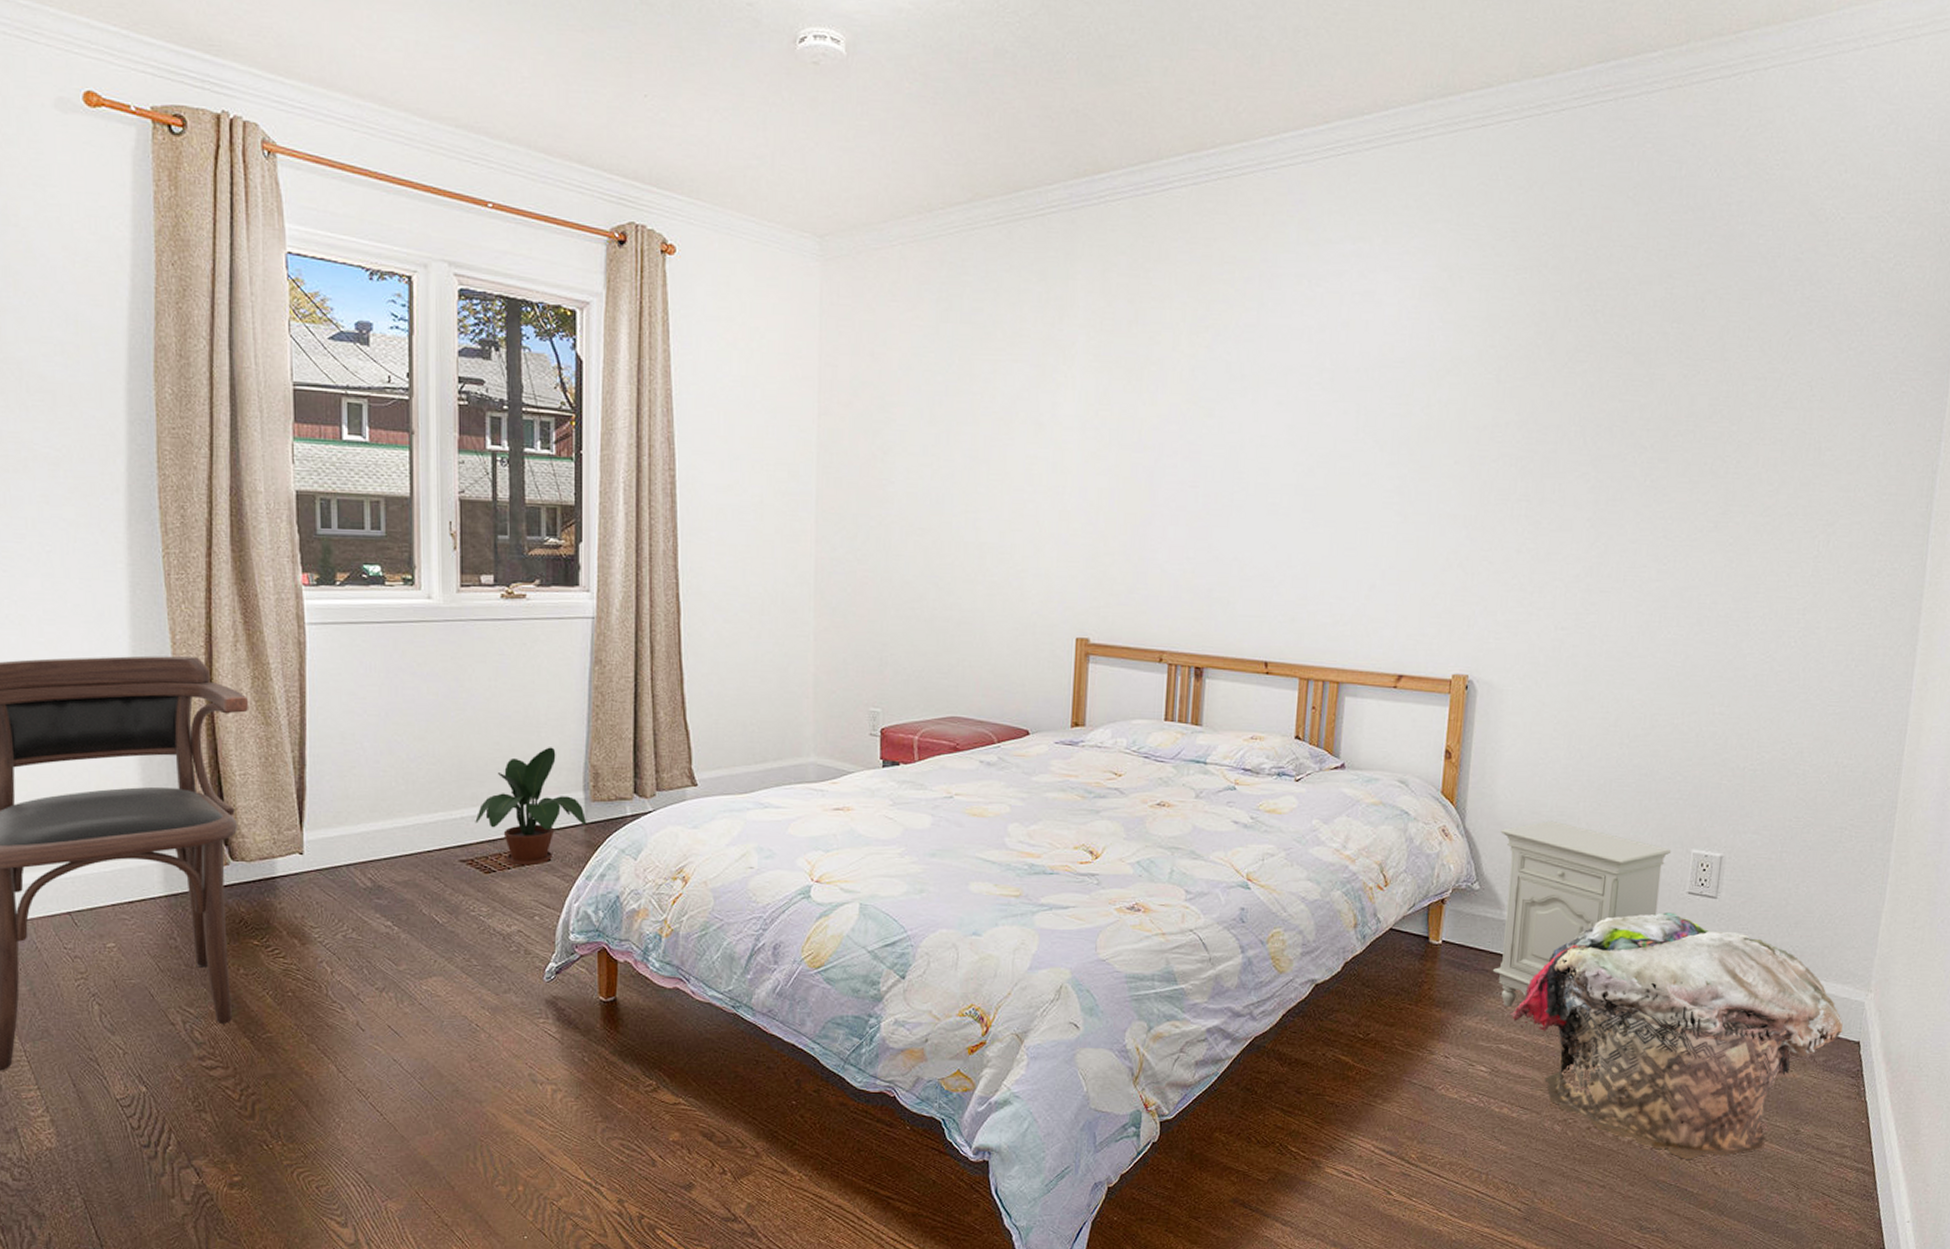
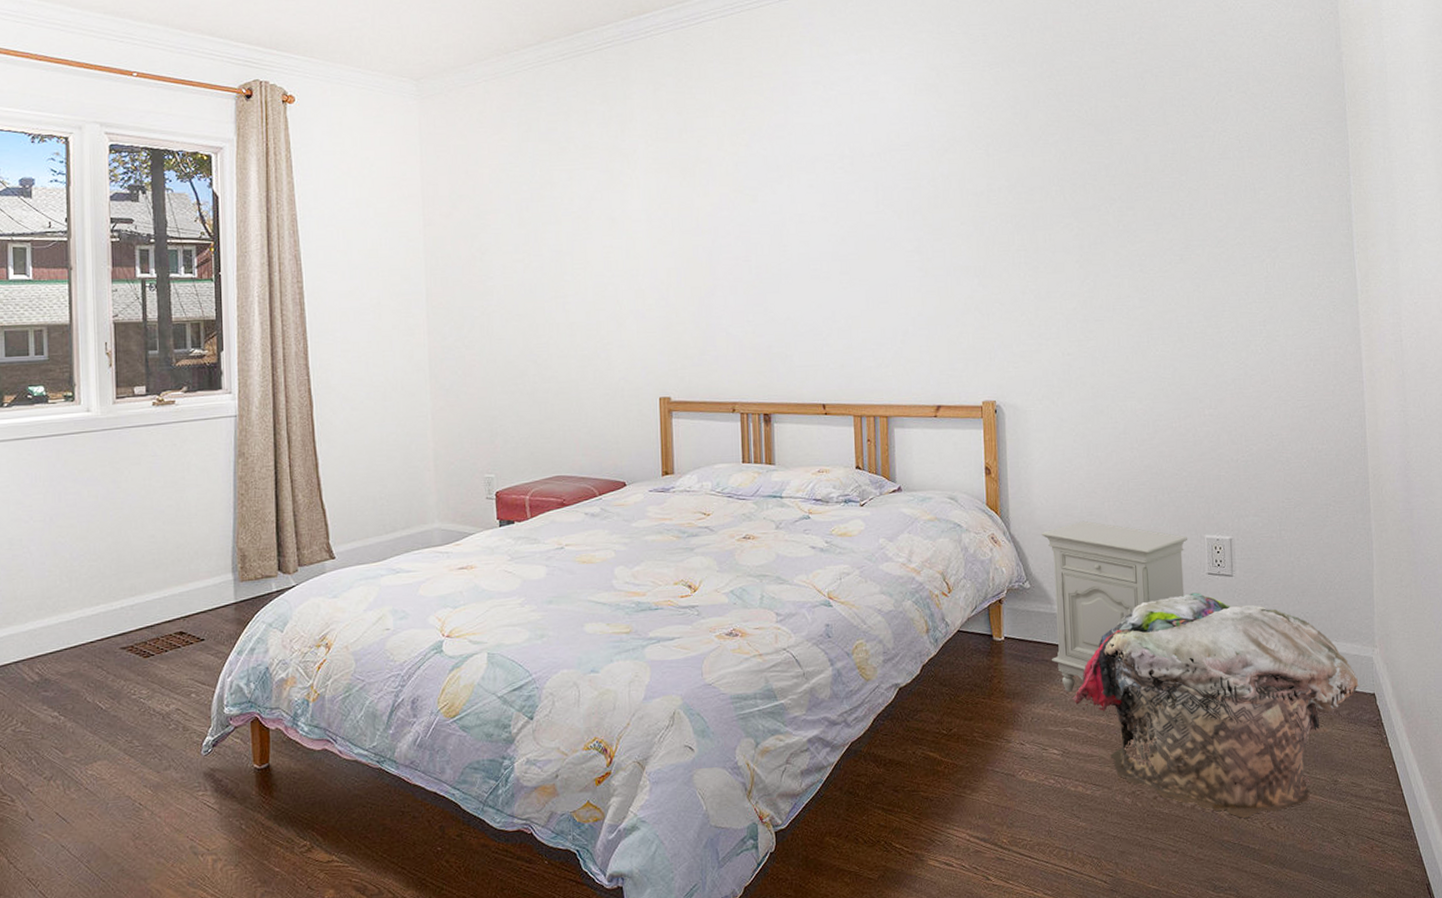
potted plant: present [475,747,587,866] -> none [134,535,237,648]

